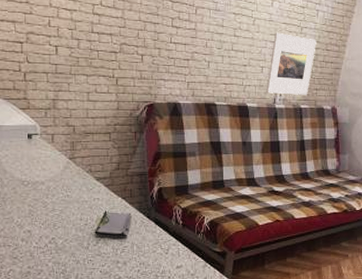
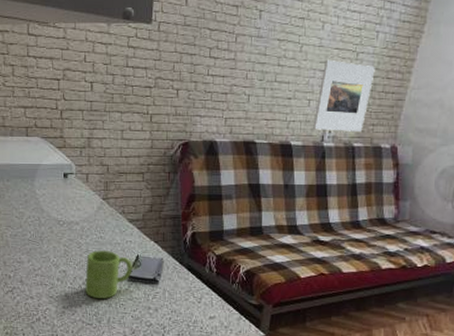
mug: none [52,209,100,257] -> present [85,250,133,300]

